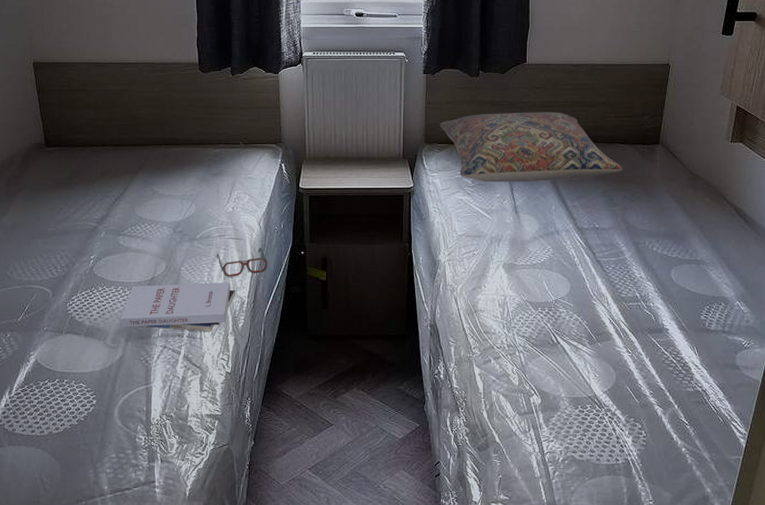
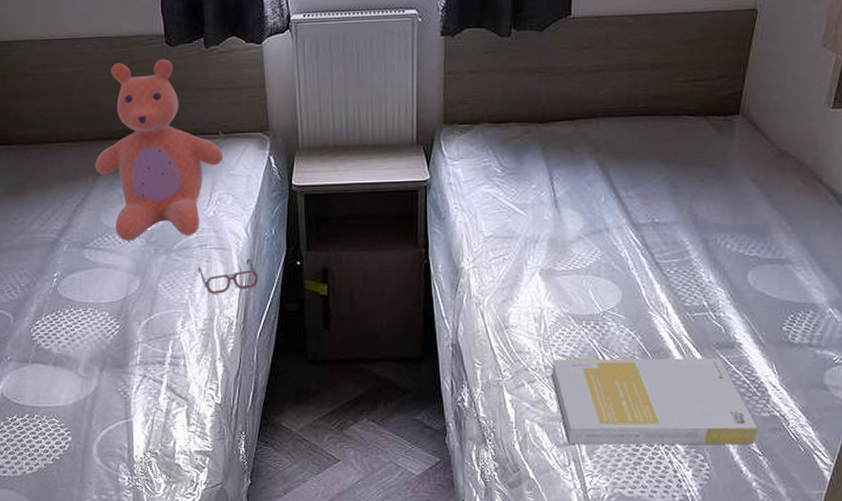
books: present [120,281,236,332] -> none [92,299,223,358]
teddy bear: none [133,82,243,230] -> present [95,58,224,241]
pillow: present [439,112,623,182] -> none [461,78,692,171]
book: none [512,339,684,416] -> present [550,357,758,445]

